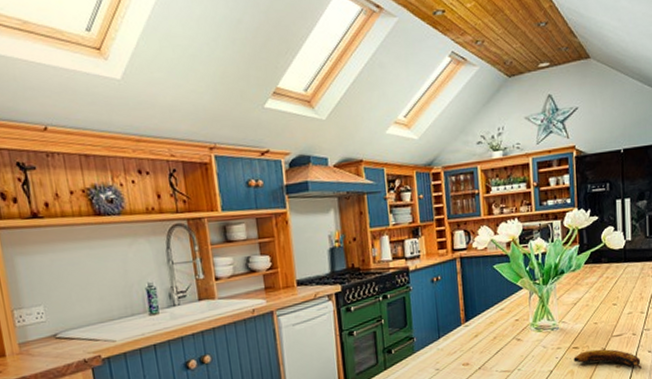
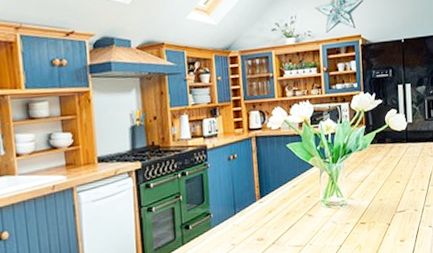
banana: present [573,349,641,369] -> none [361,224,423,243]

